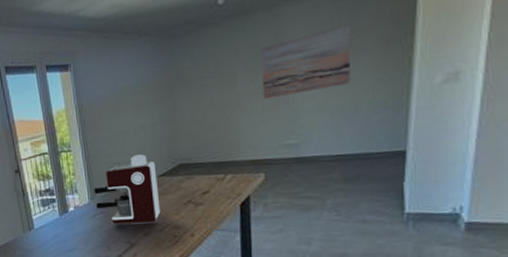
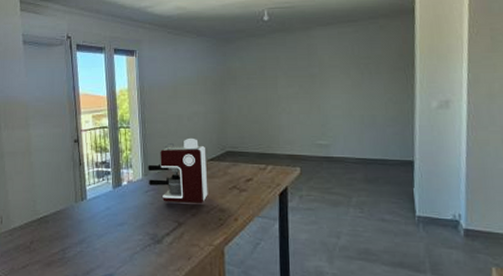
wall art: present [261,25,351,100] -> none [297,52,368,103]

